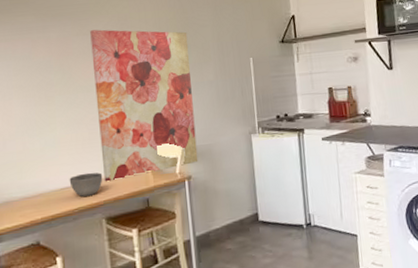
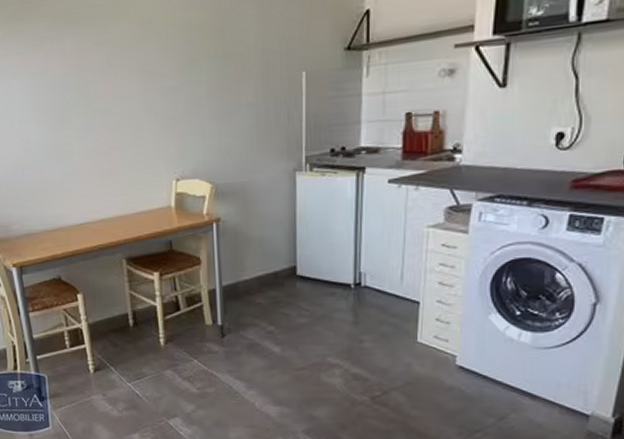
bowl: present [69,172,103,197] -> none [88,208,123,235]
wall art: present [90,29,198,182] -> none [109,37,230,220]

